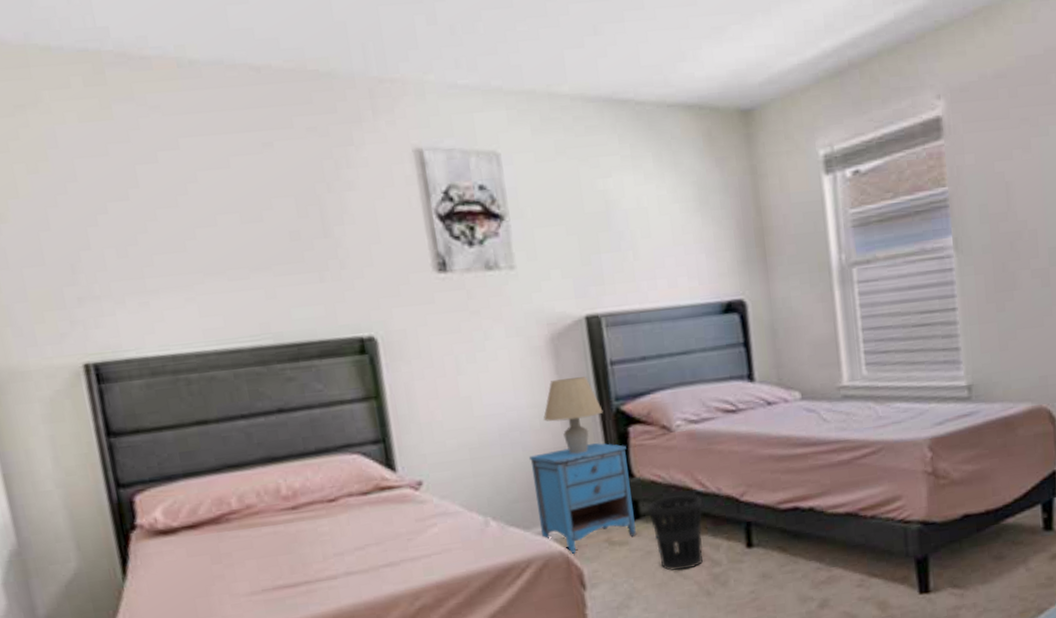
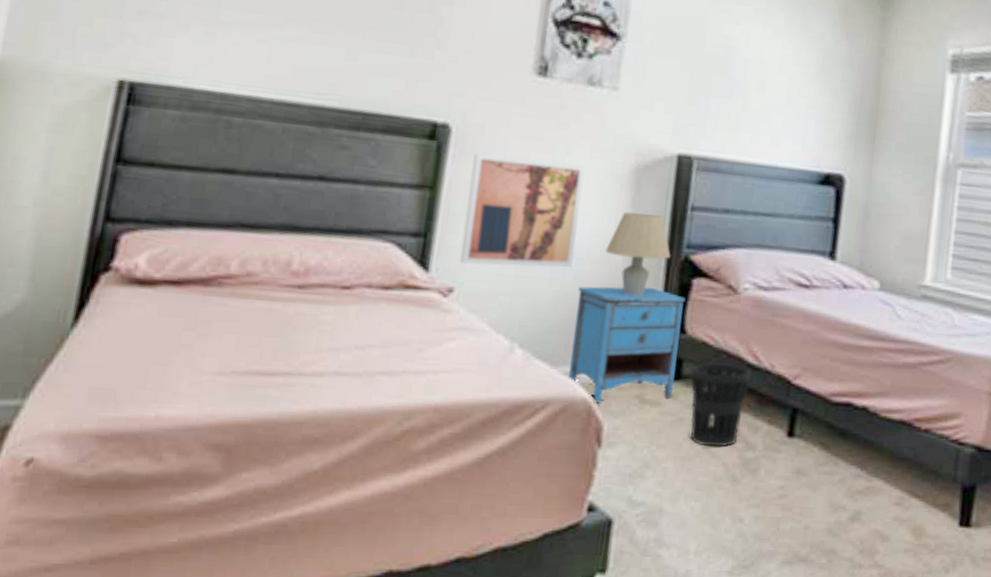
wall art: none [404,347,518,458] -> present [459,154,585,268]

